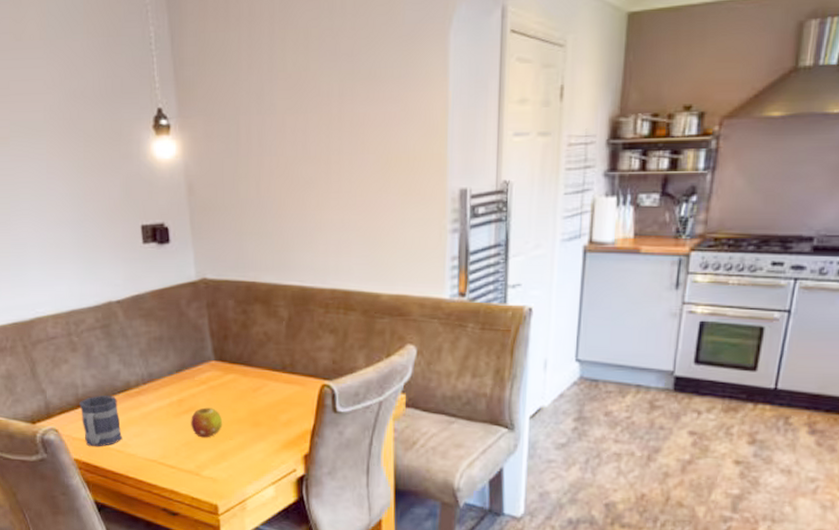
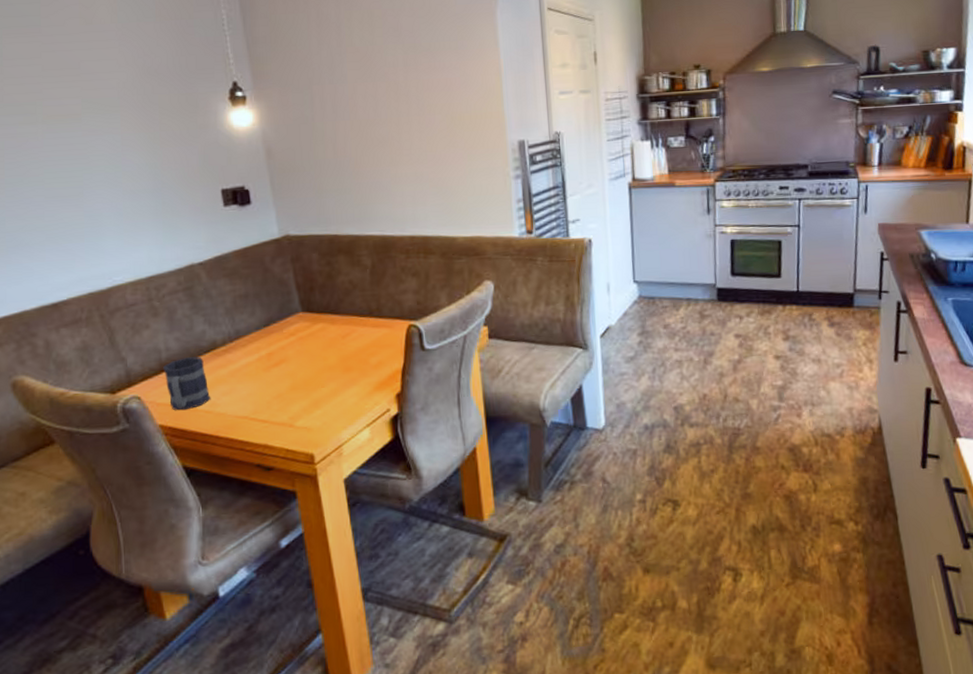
fruit: present [191,407,223,438] -> none [281,358,314,389]

